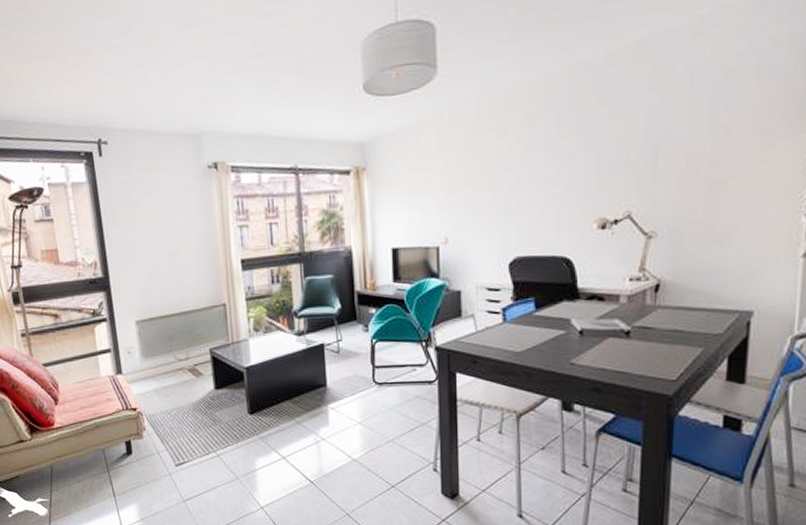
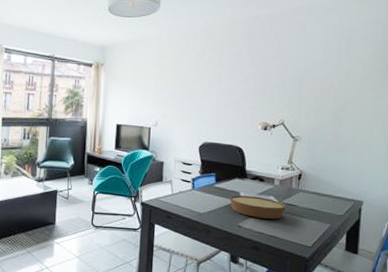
bowl: none [556,322,638,350] -> present [229,195,286,219]

